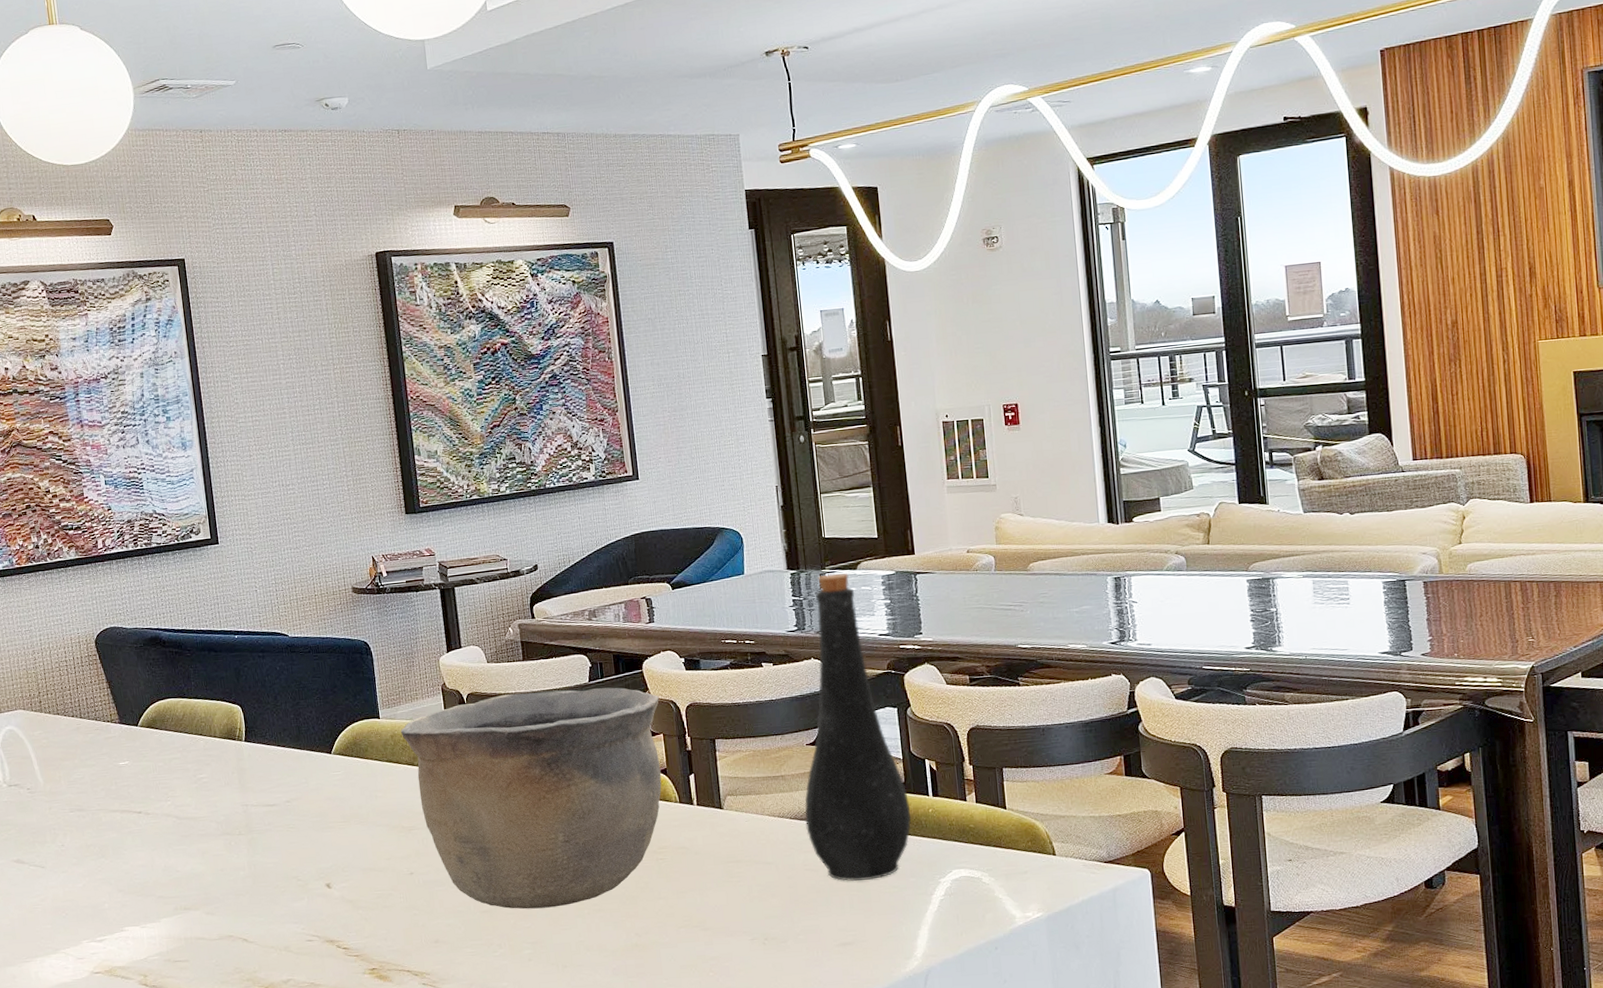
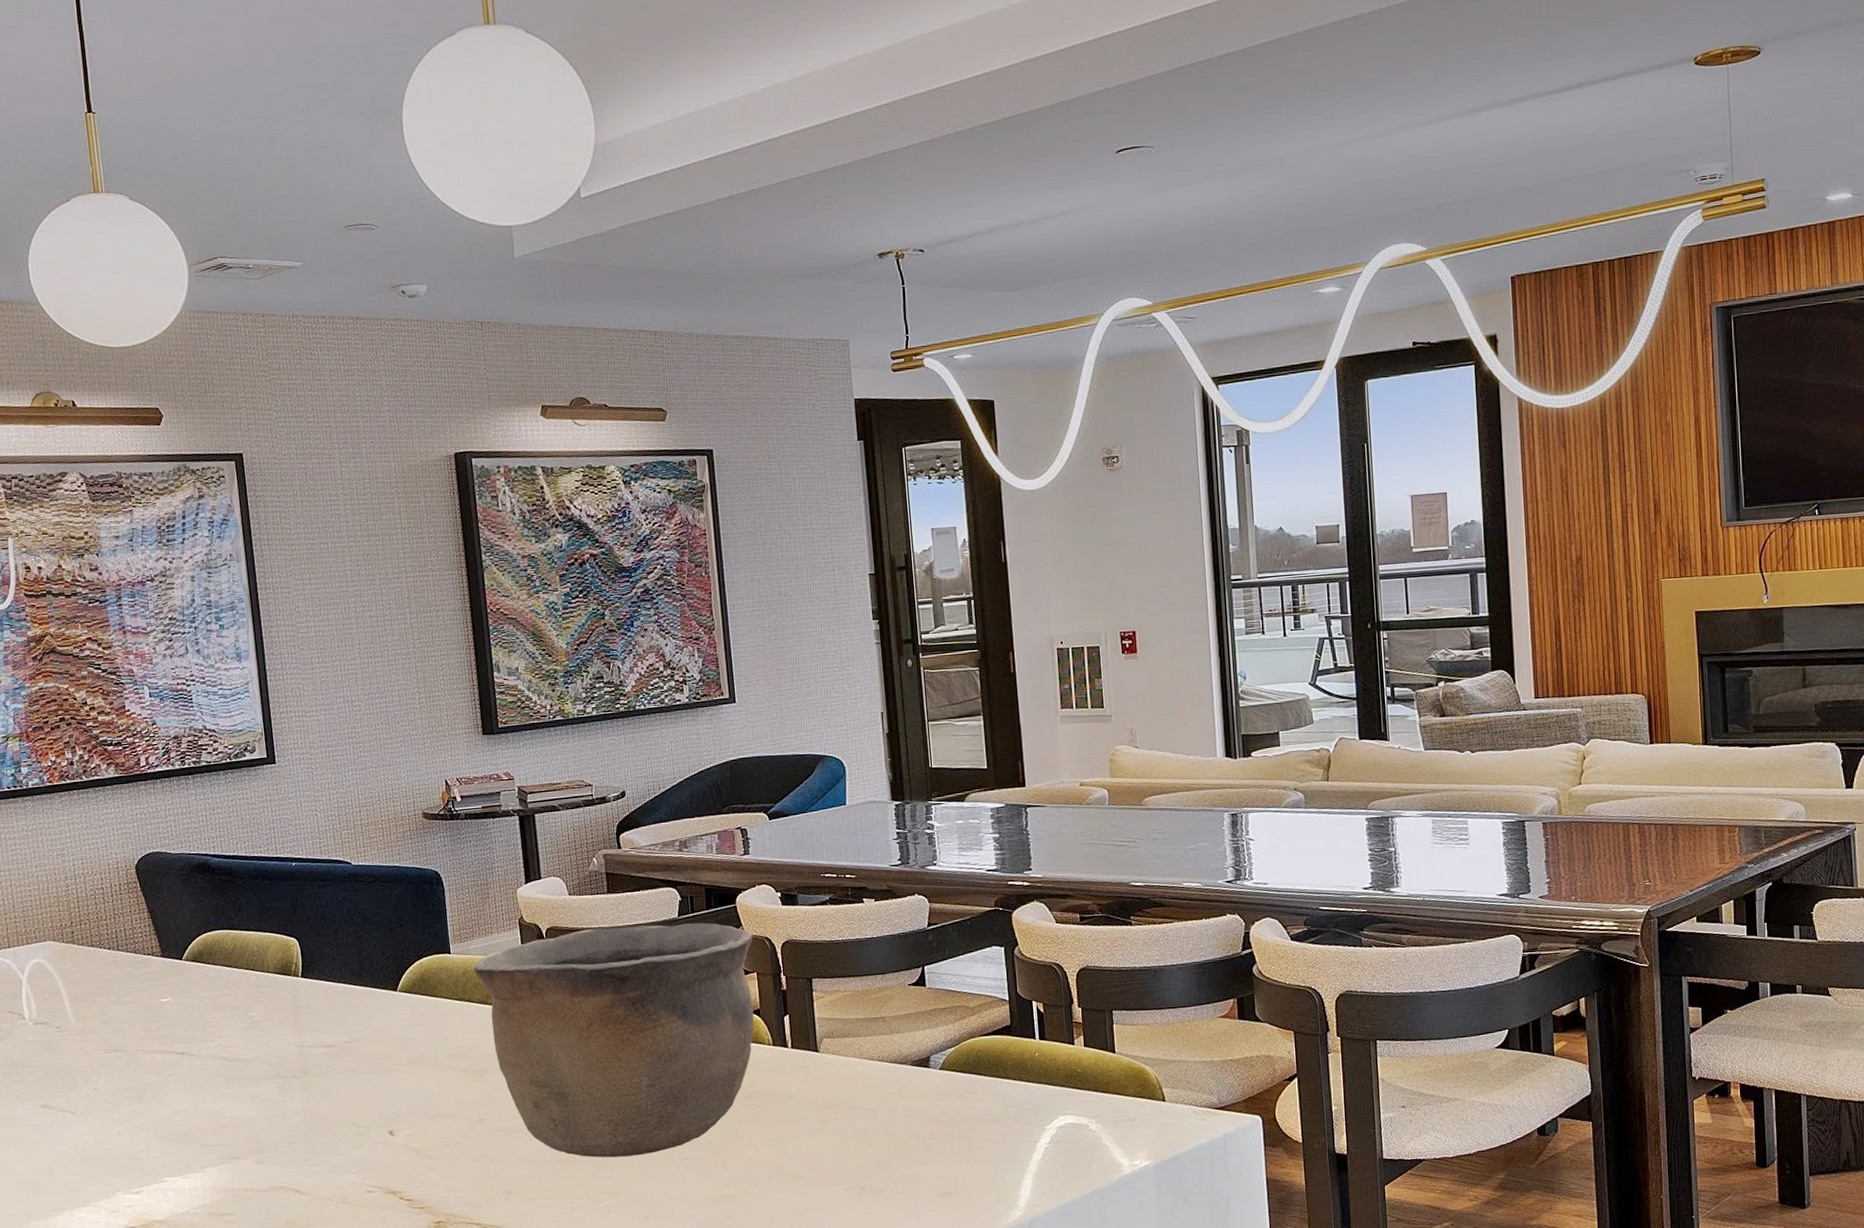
bottle: present [805,573,911,881] -> none [905,805,1017,1128]

